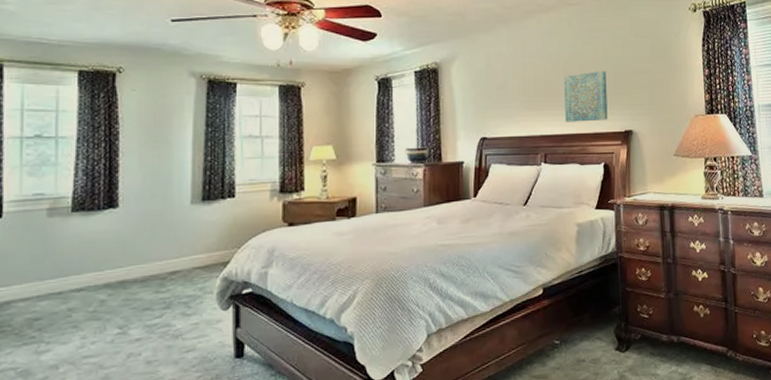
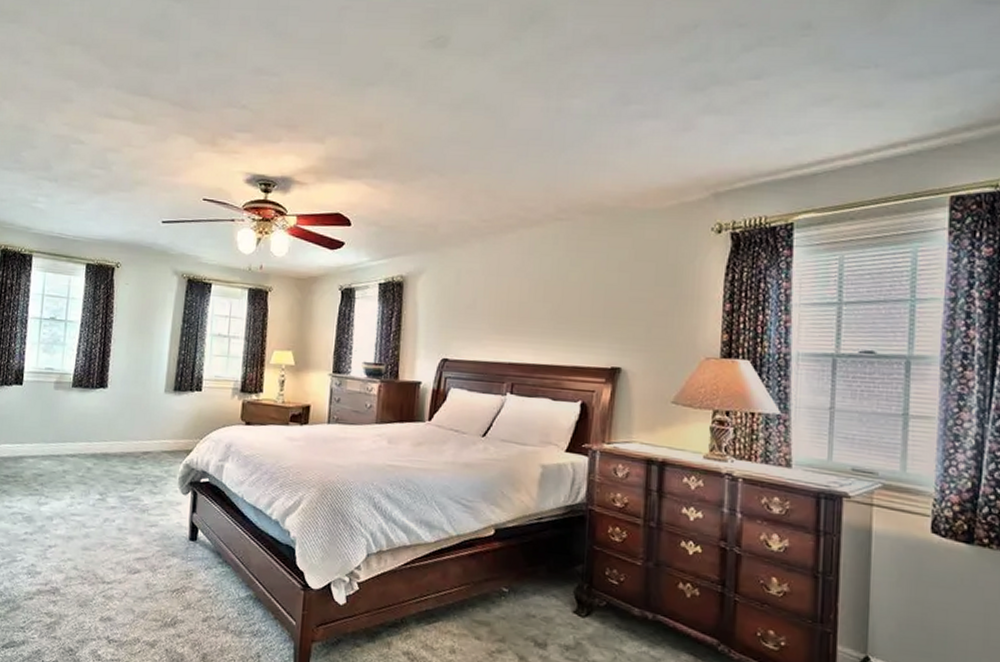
wall art: present [564,70,608,122] -> none [539,296,595,353]

